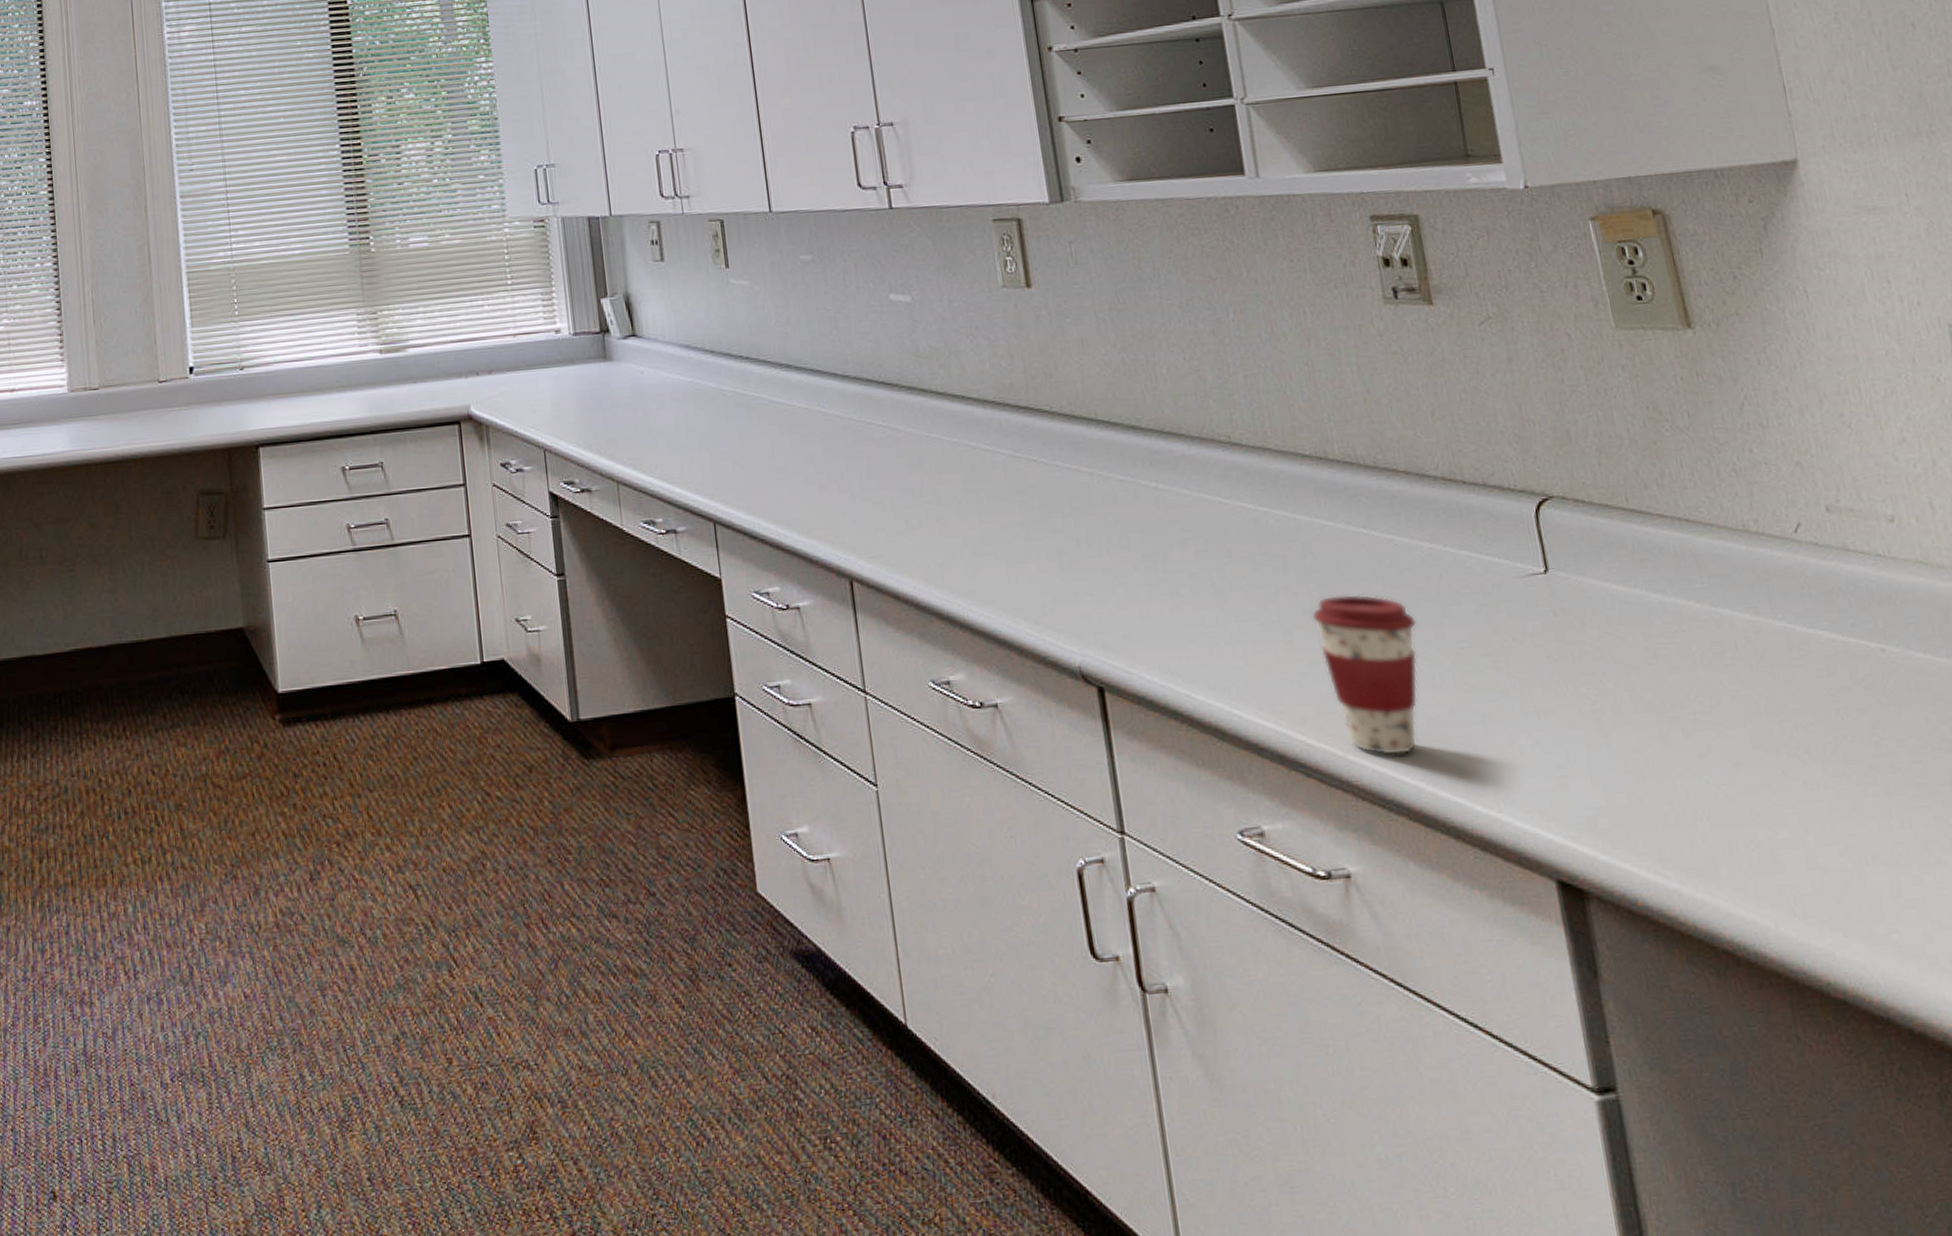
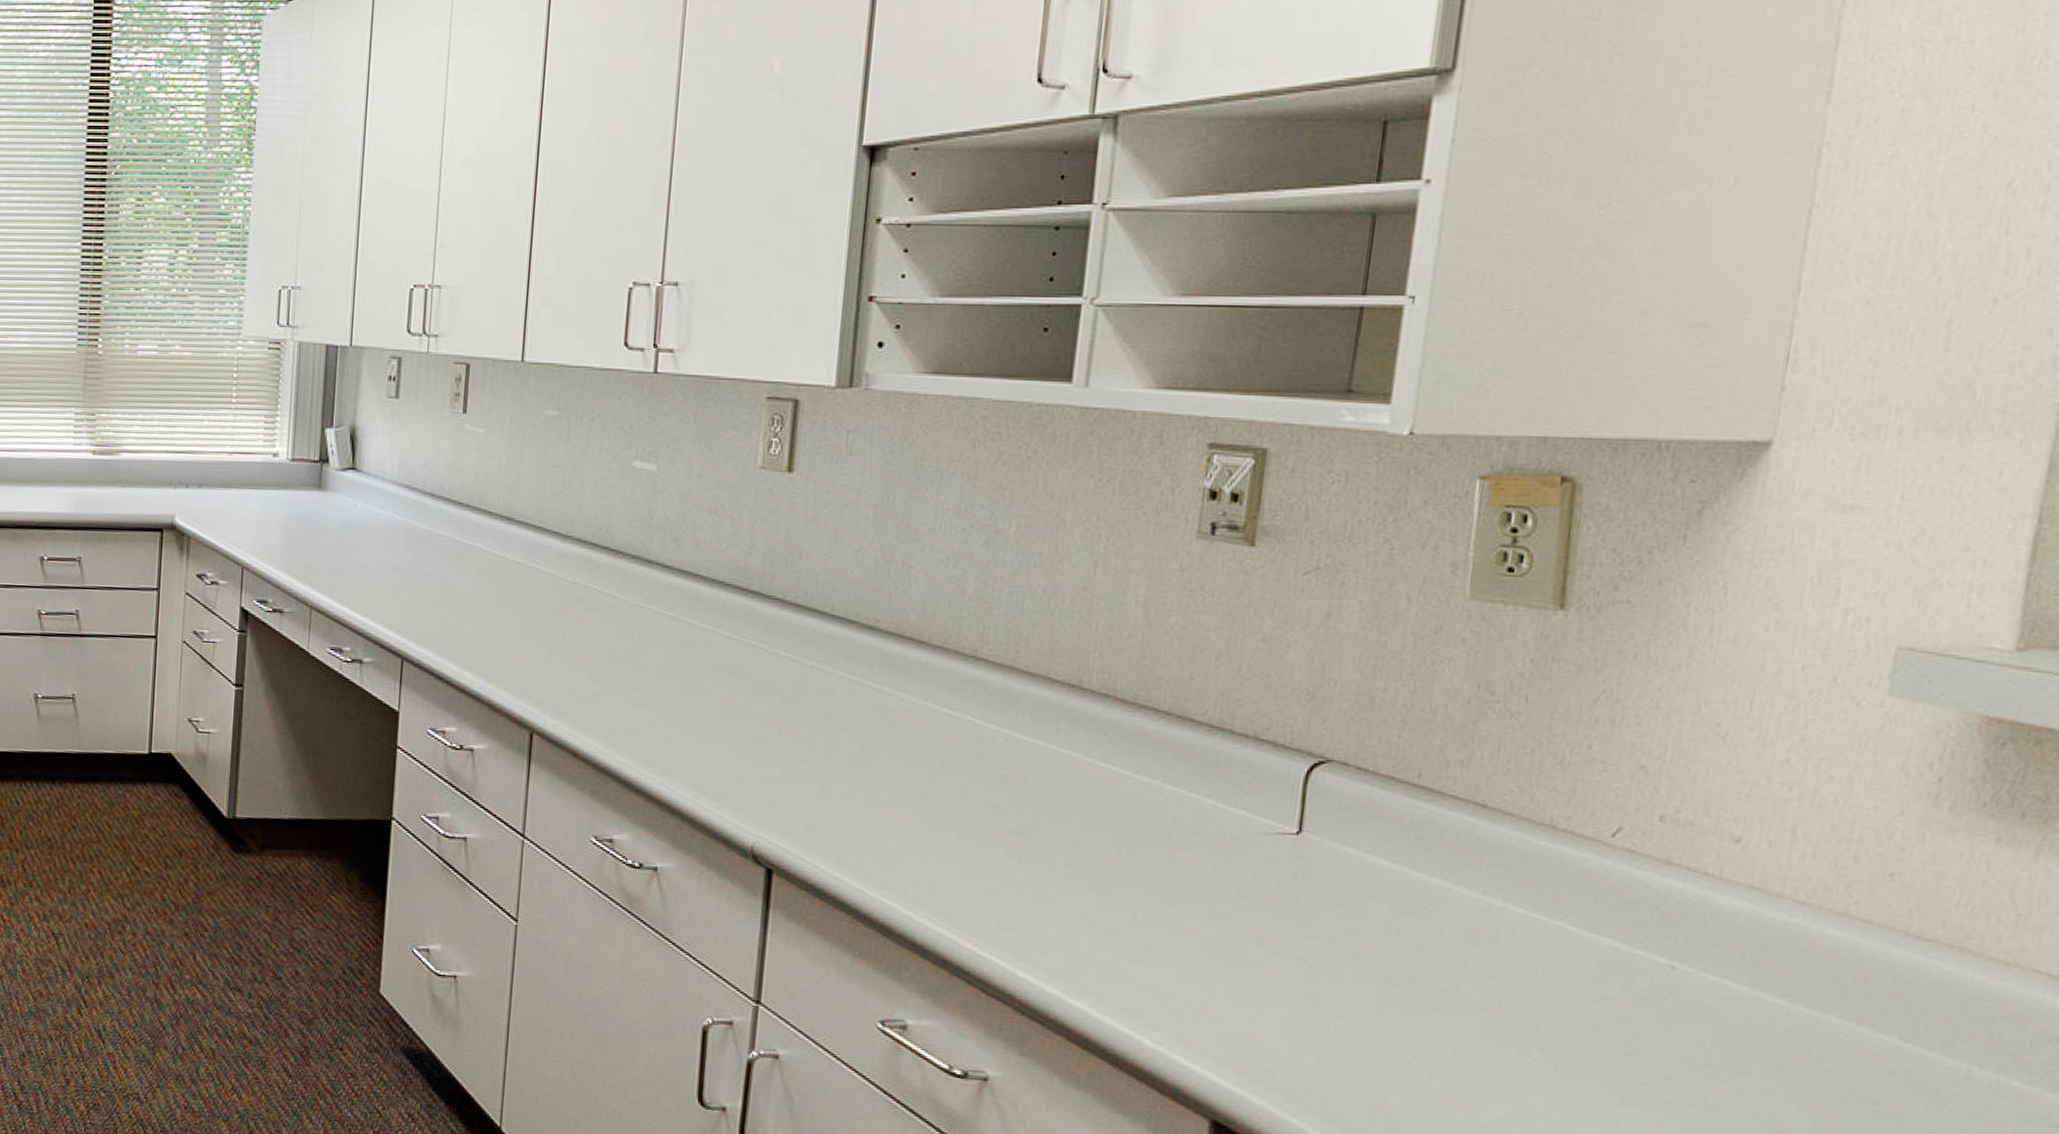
coffee cup: present [1312,594,1418,756] -> none [1017,820,1134,981]

